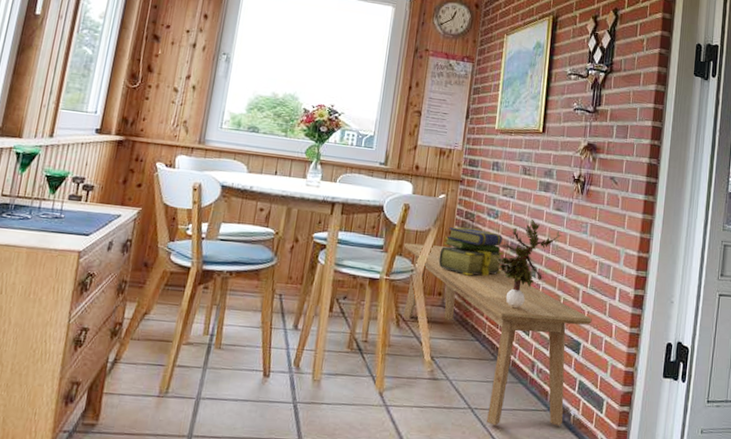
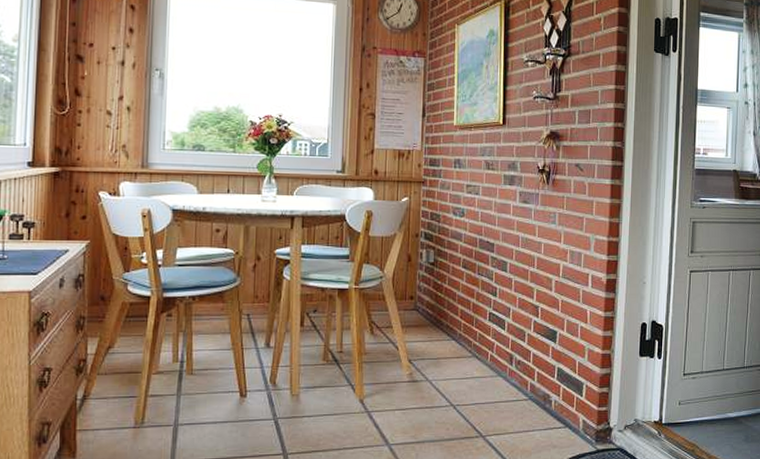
bench: present [403,242,592,426] -> none [370,250,566,419]
stack of books: present [438,226,504,277] -> none [407,229,473,277]
potted plant: present [495,218,562,309] -> none [465,213,531,305]

